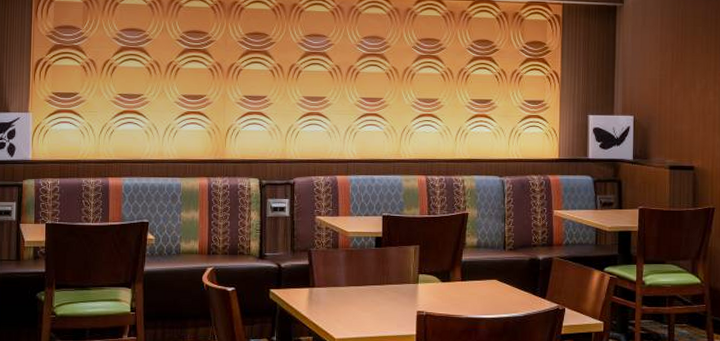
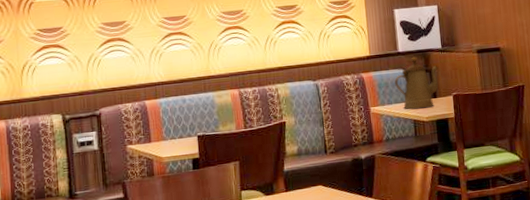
coffee pot: none [581,165,627,218] -> present [394,56,438,110]

